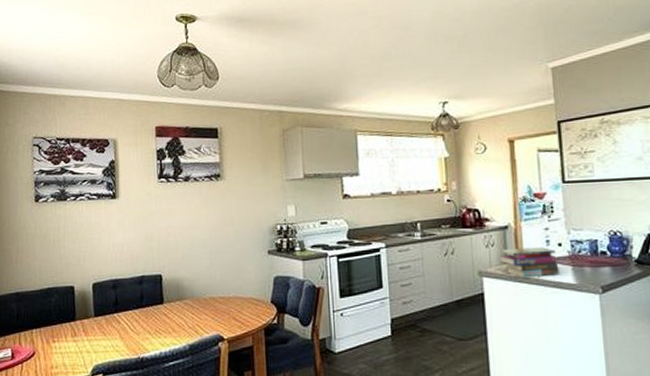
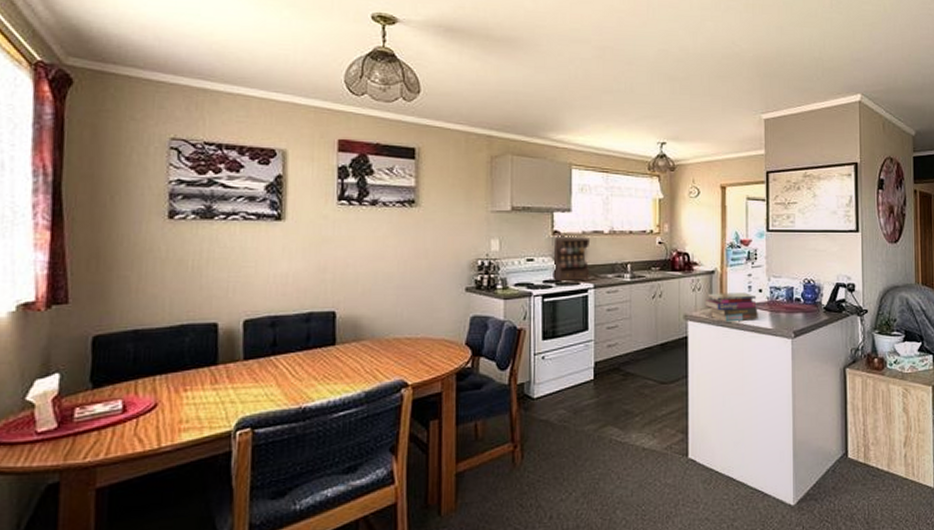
spice rack: none [345,199,380,243] -> present [553,237,591,282]

